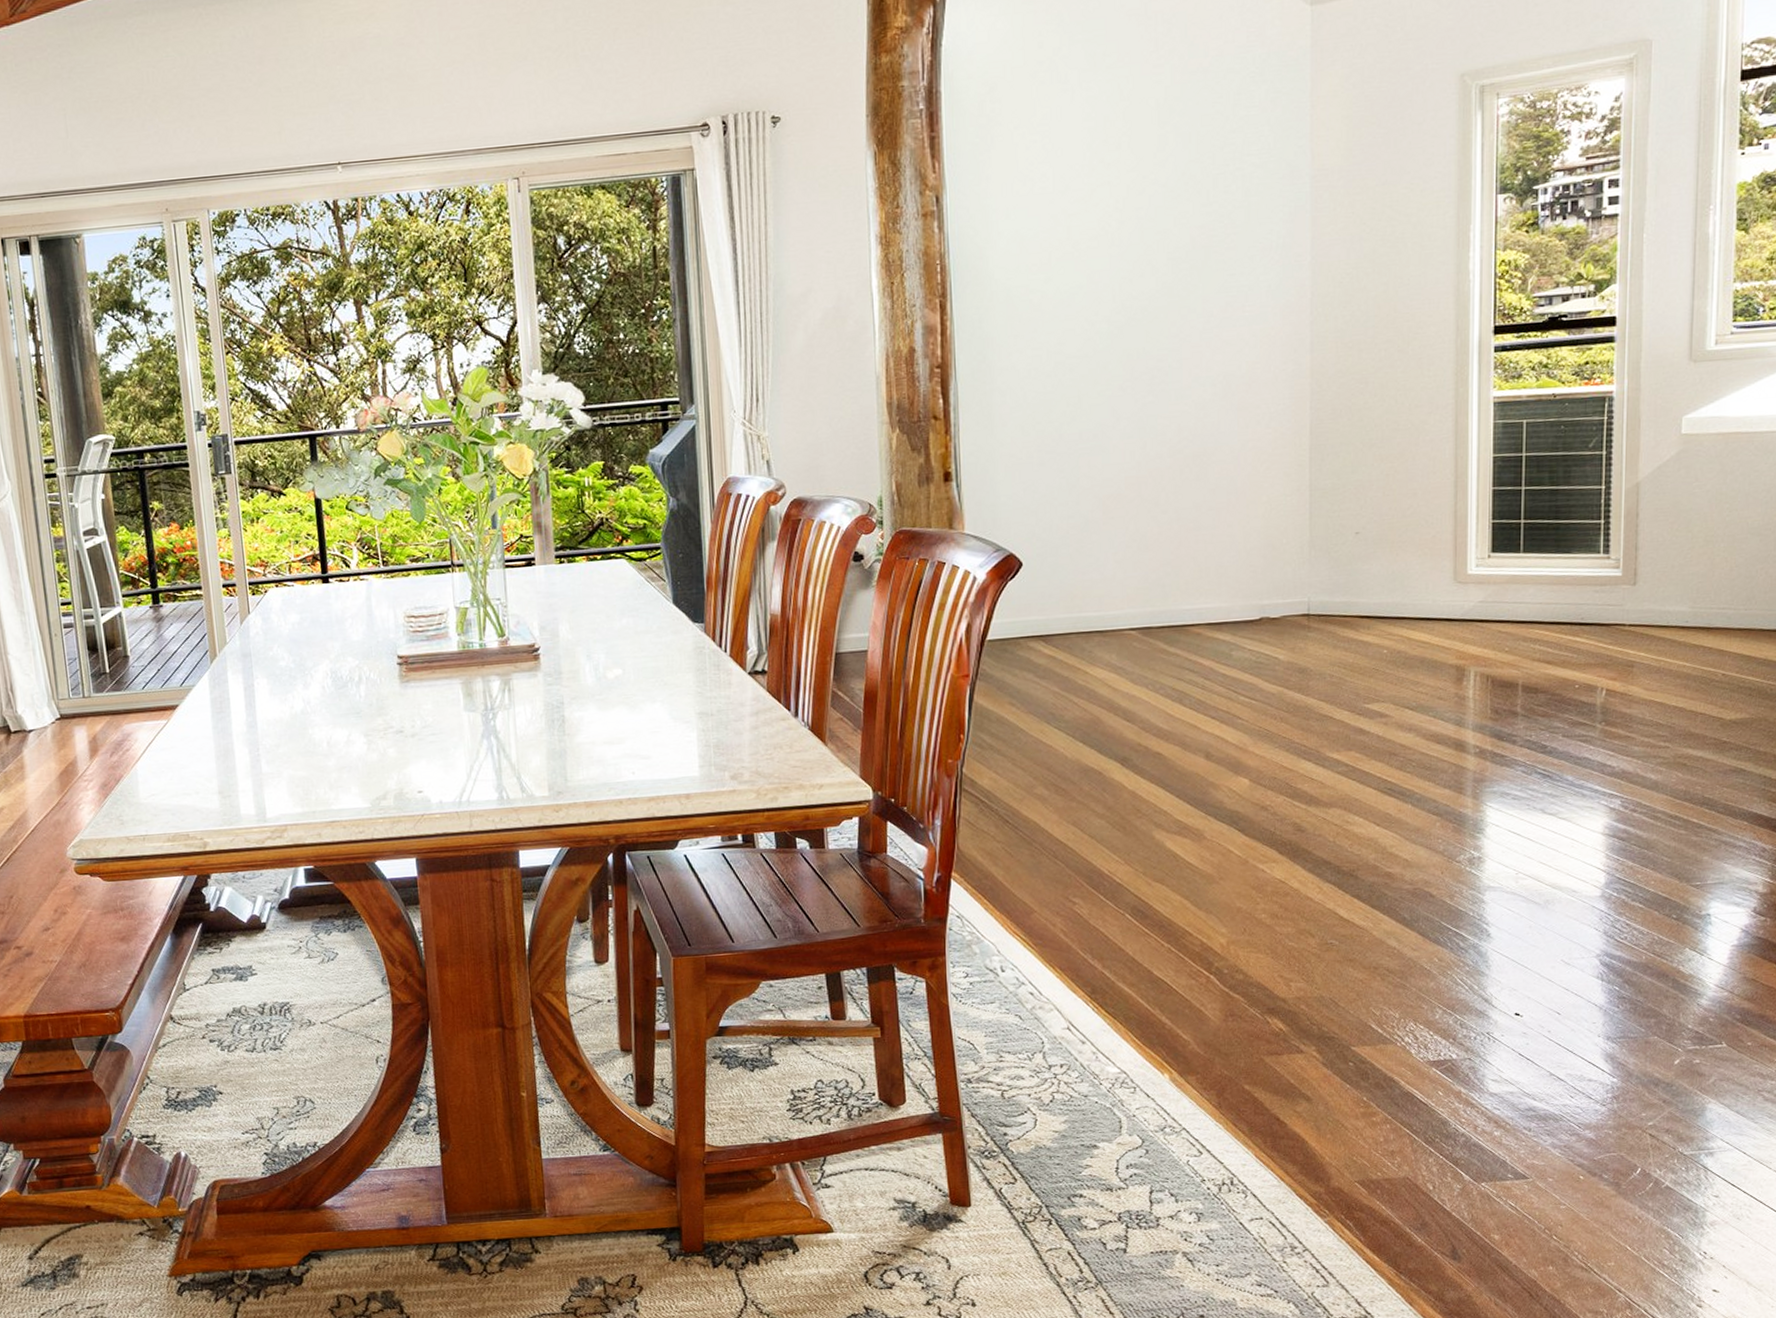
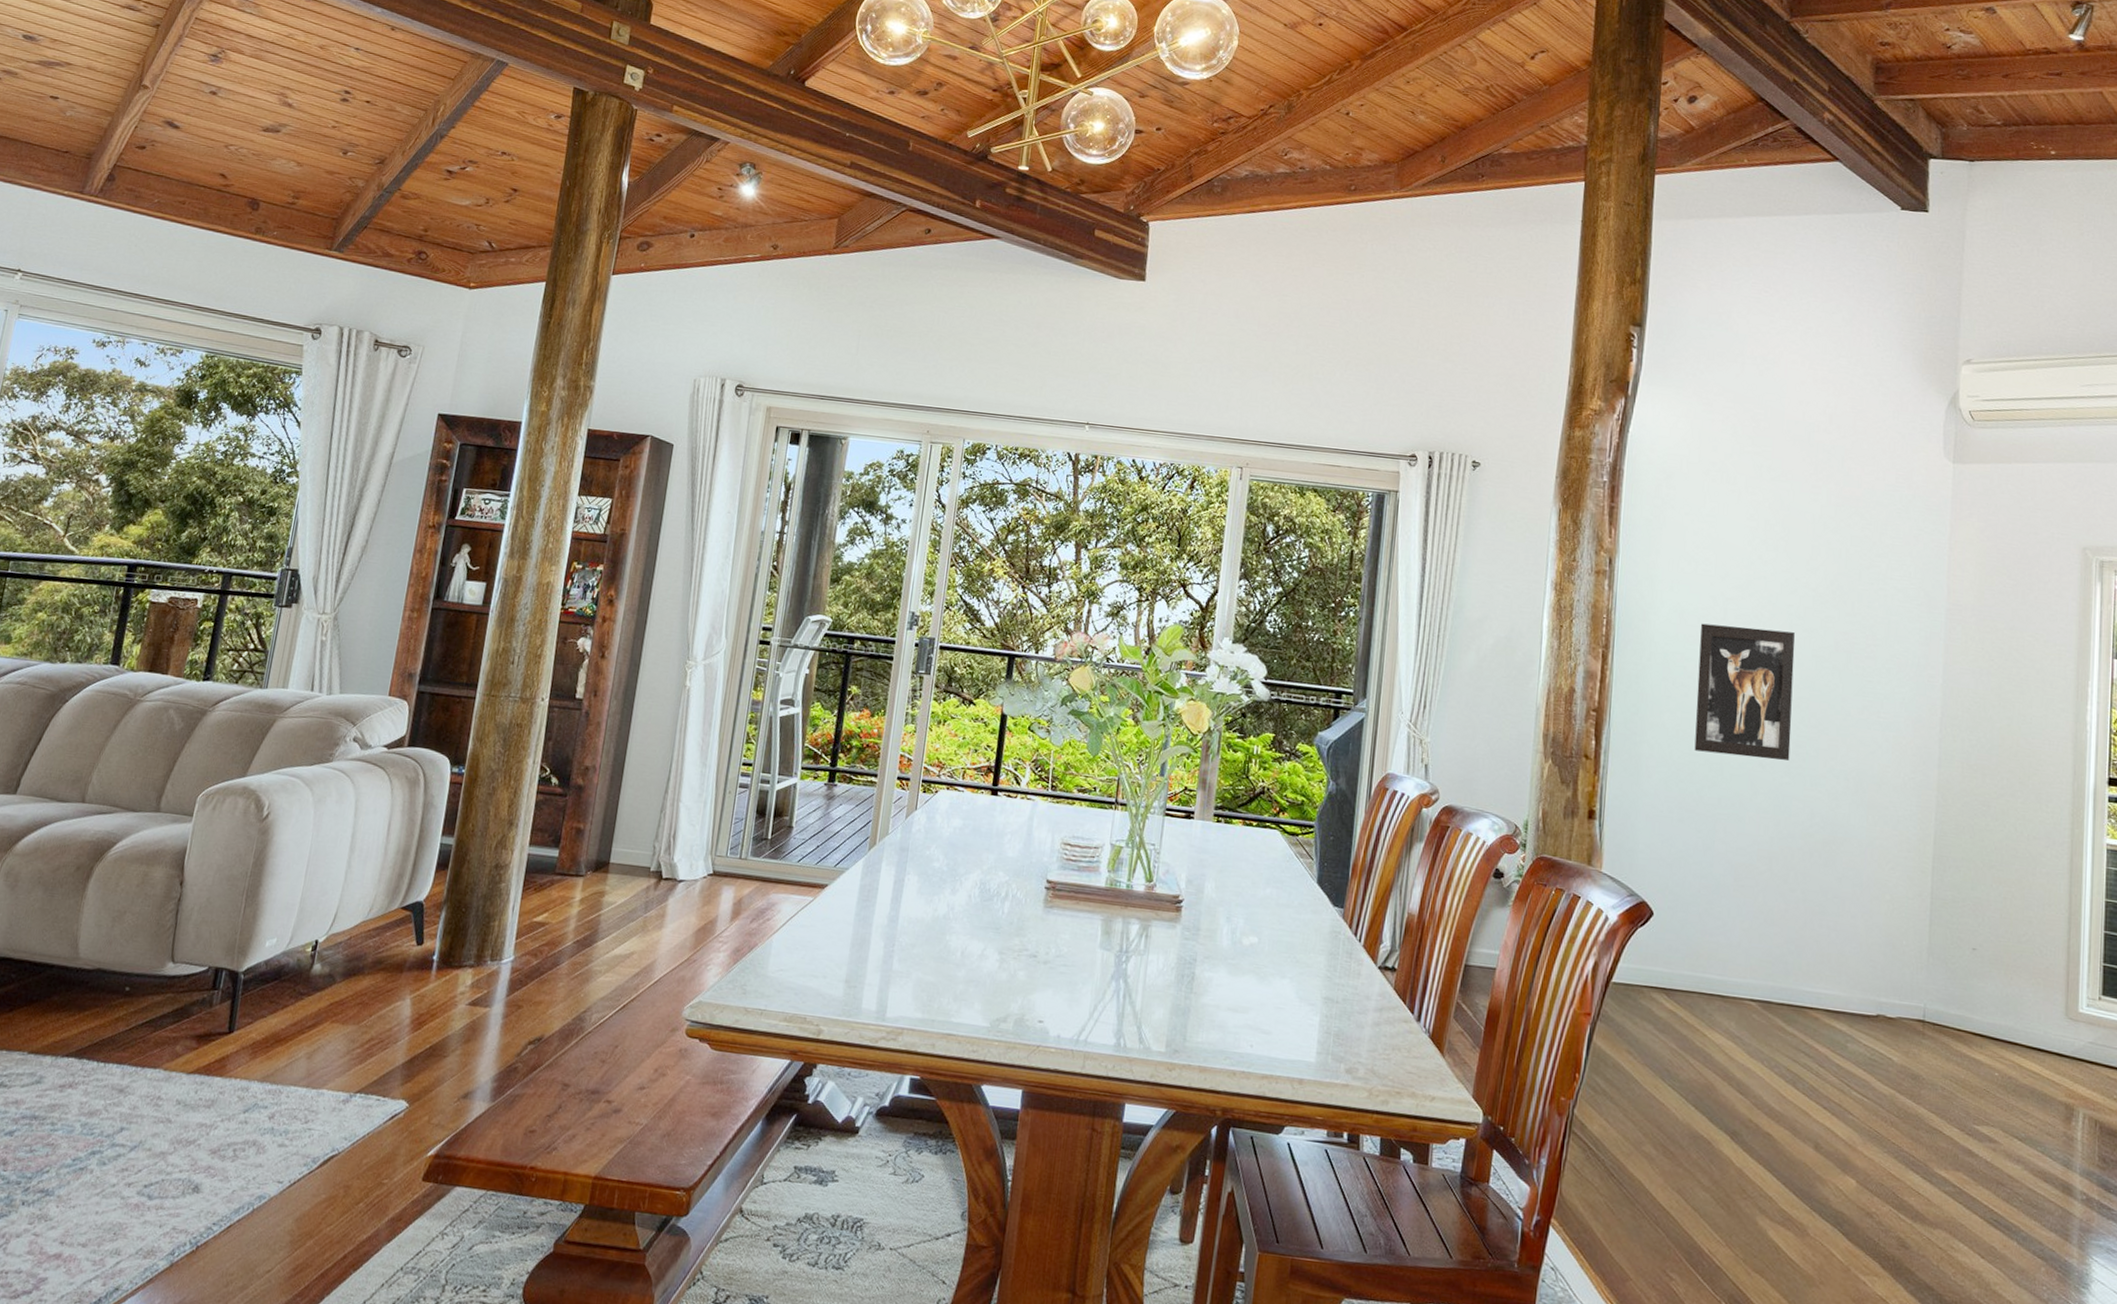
wall art: none [1043,238,1151,388] -> present [1694,623,1795,760]

